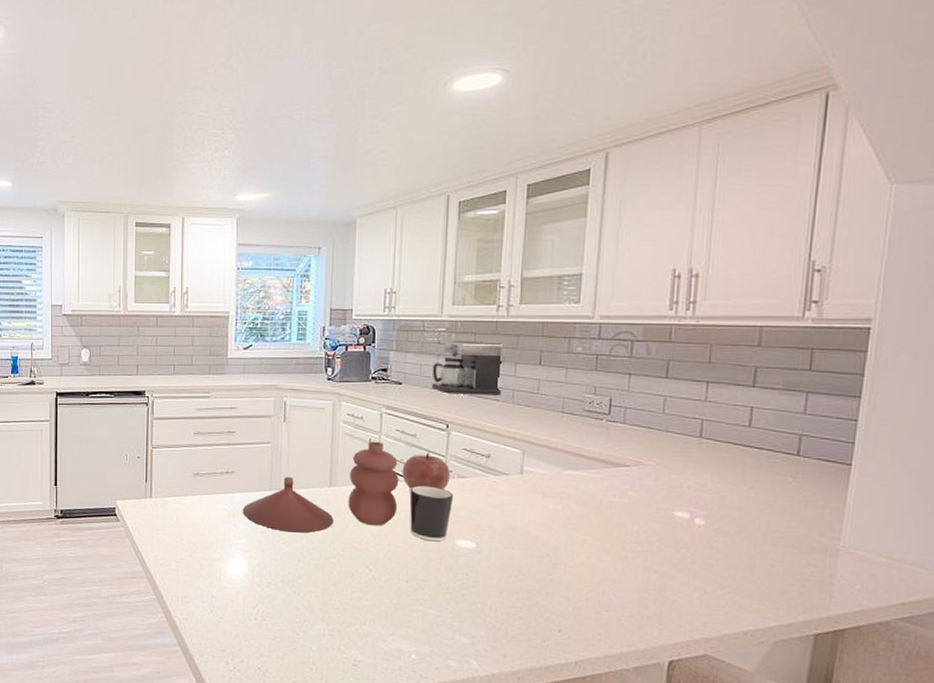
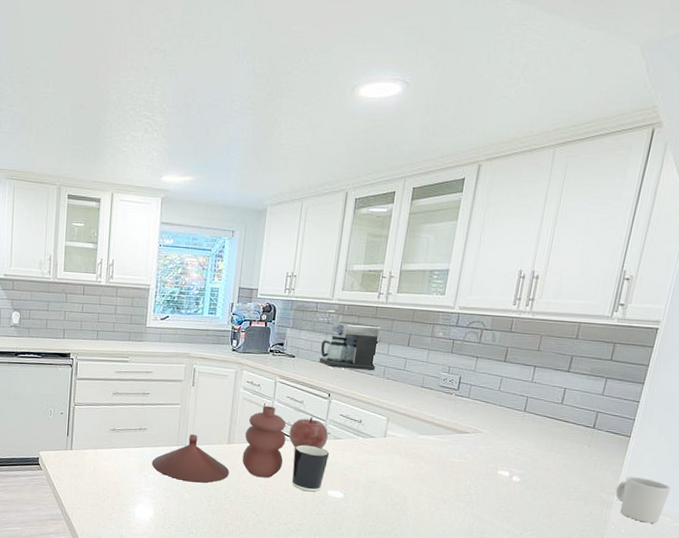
mug: none [841,515,919,577] -> present [615,476,671,523]

